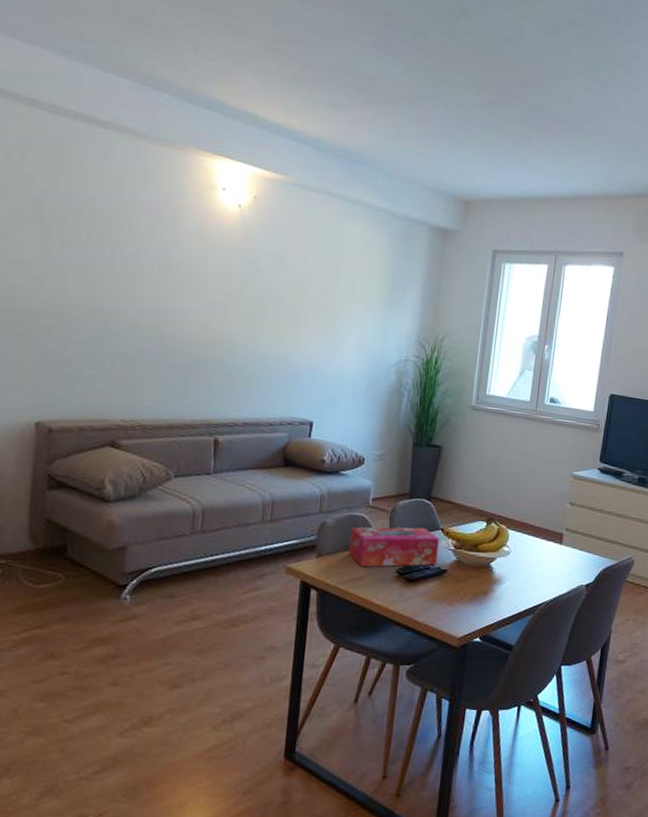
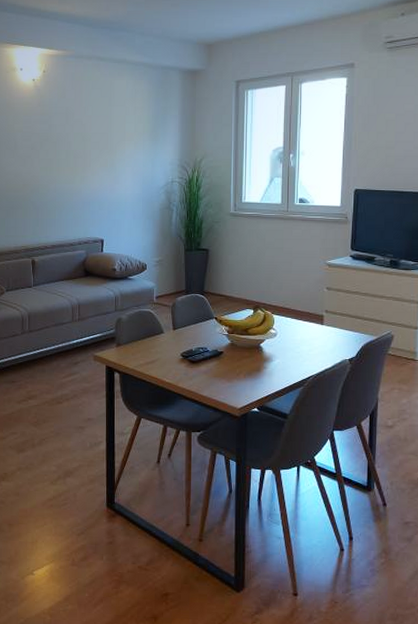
tissue box: present [349,527,439,568] -> none [141,317,214,353]

